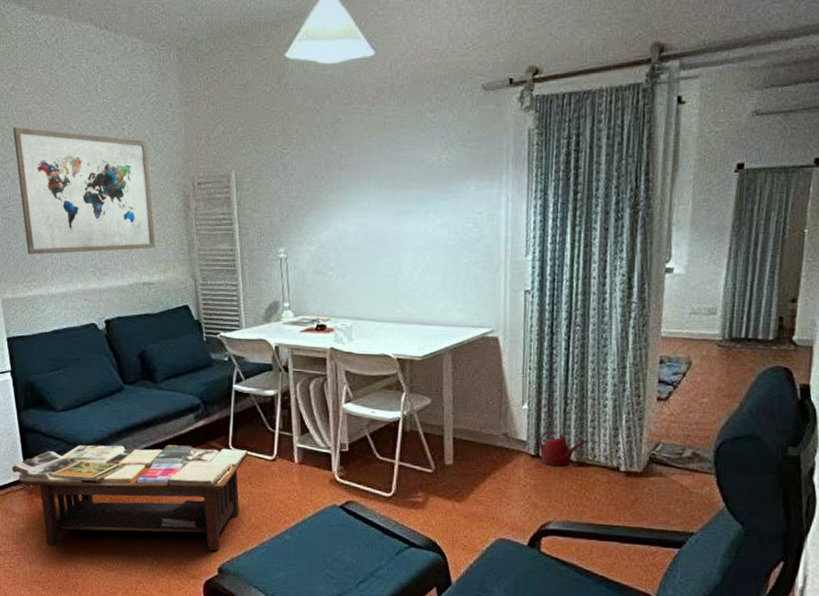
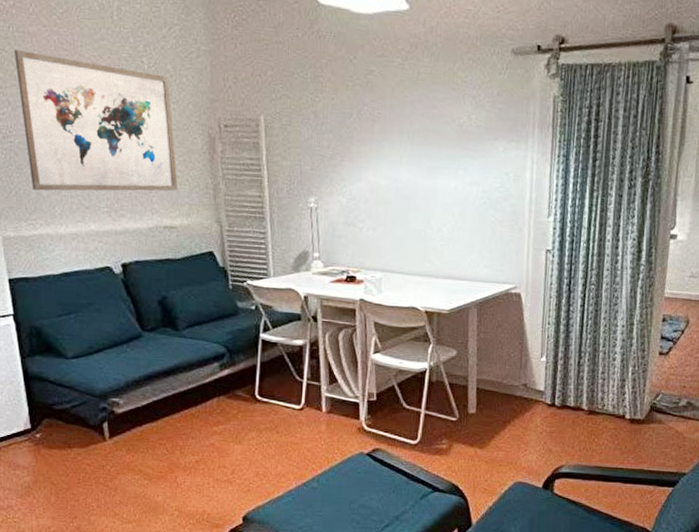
coffee table: present [12,445,249,551] -> none [15,394,276,500]
watering can: present [539,430,589,467] -> none [555,381,600,415]

